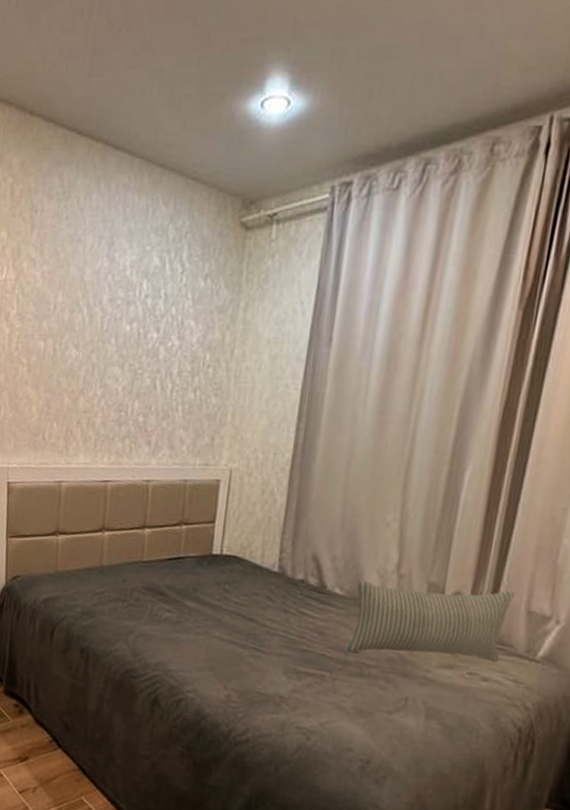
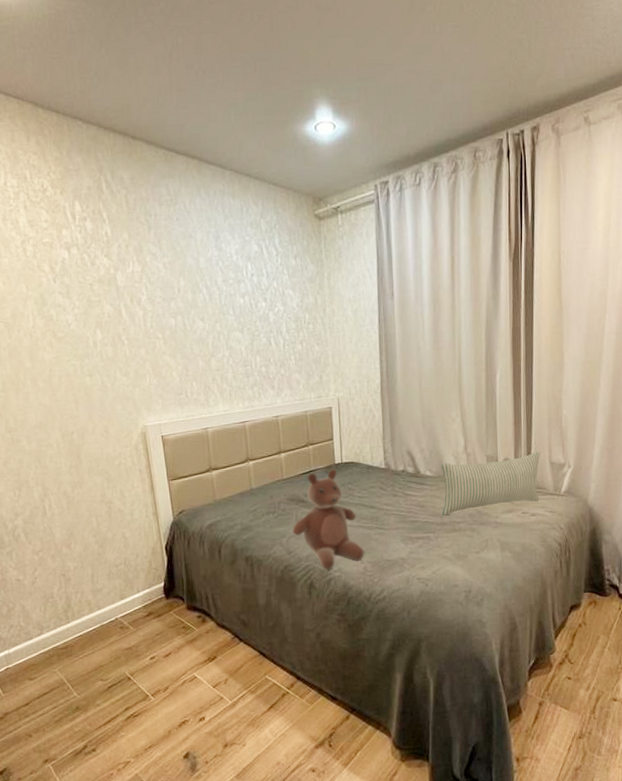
teddy bear: none [143,560,231,688] -> present [292,469,365,570]

